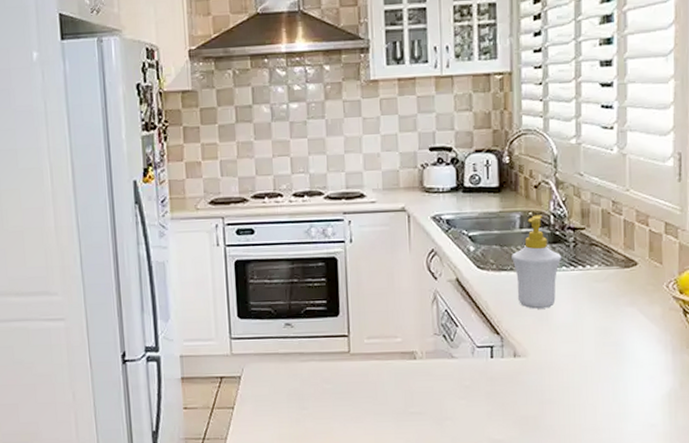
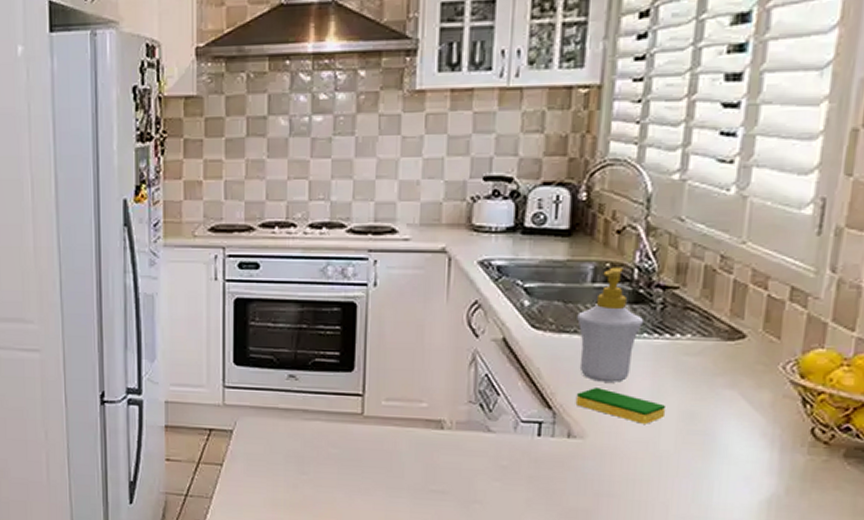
dish sponge: none [517,314,586,341] -> present [575,388,667,424]

